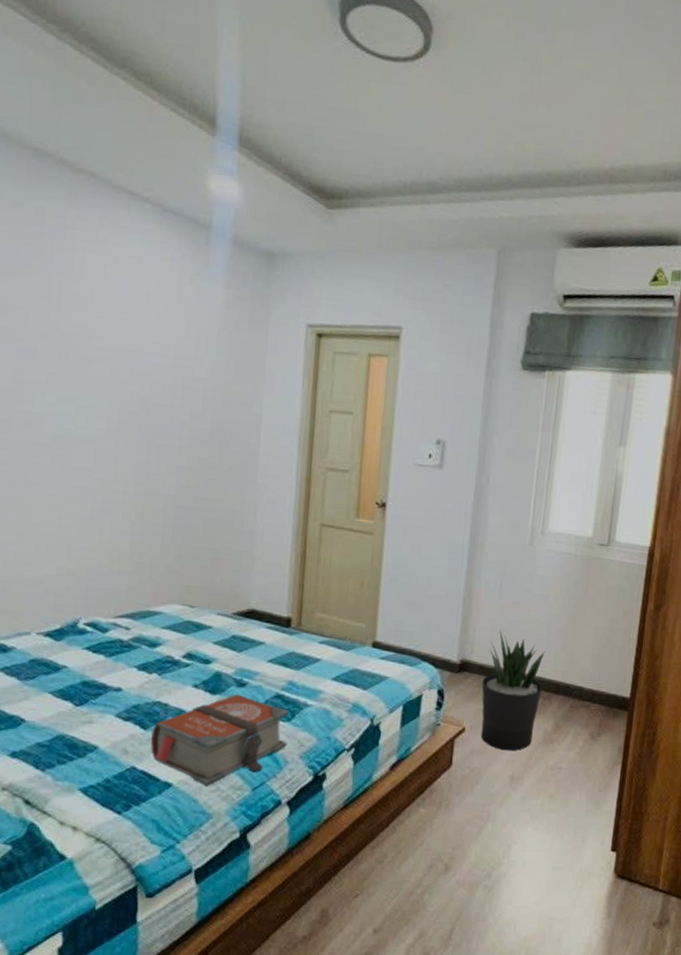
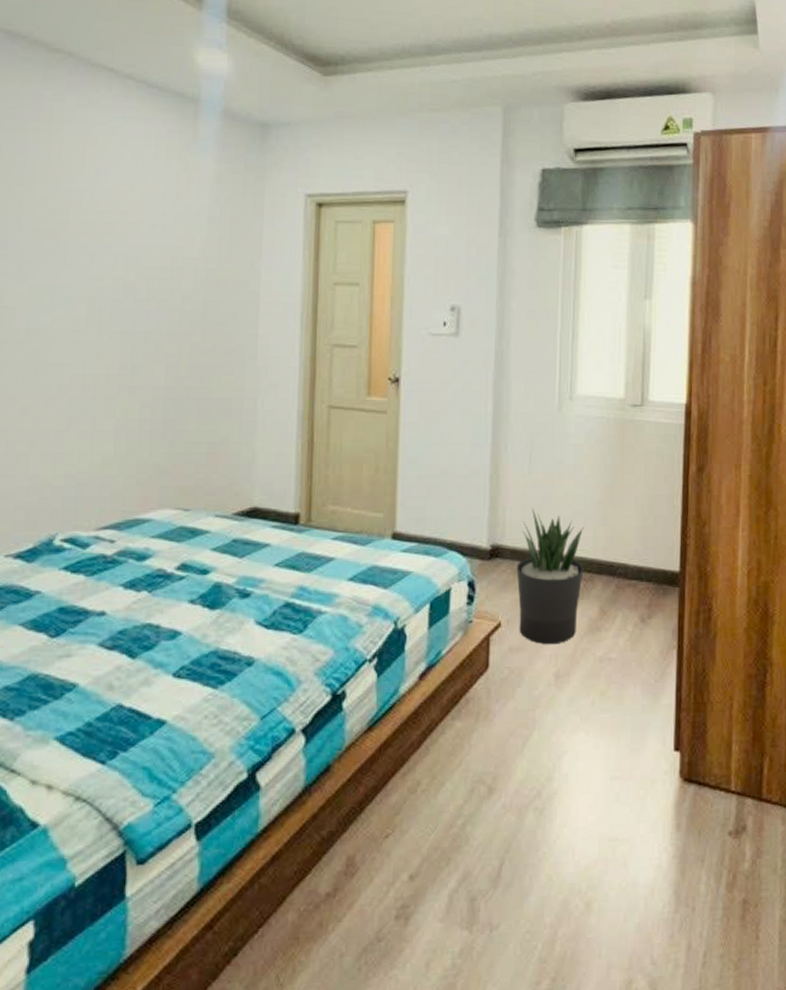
bible: present [151,694,290,786] -> none [140,606,301,719]

